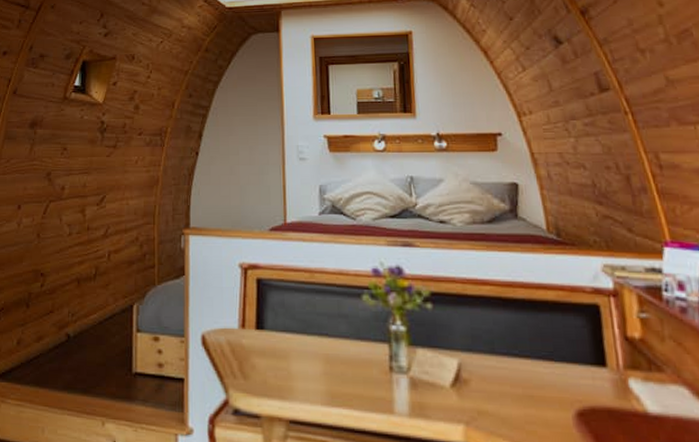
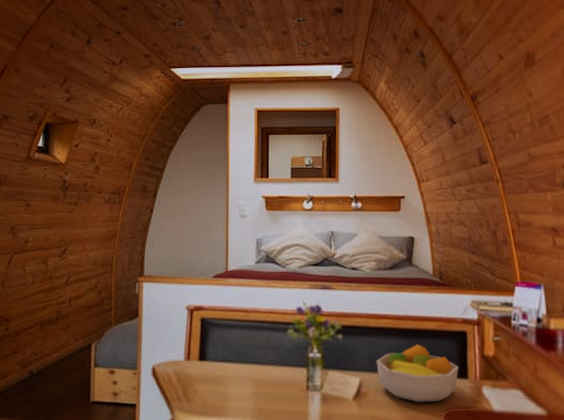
fruit bowl: none [478,318,593,396] -> present [376,344,459,403]

